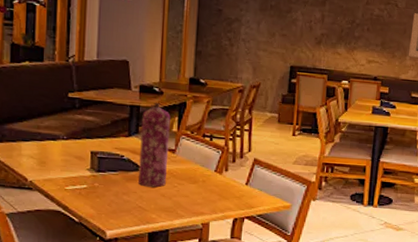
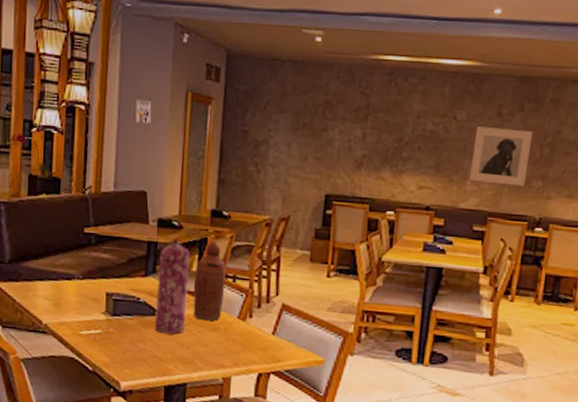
bottle: none [174,106,204,175] -> present [193,242,226,321]

